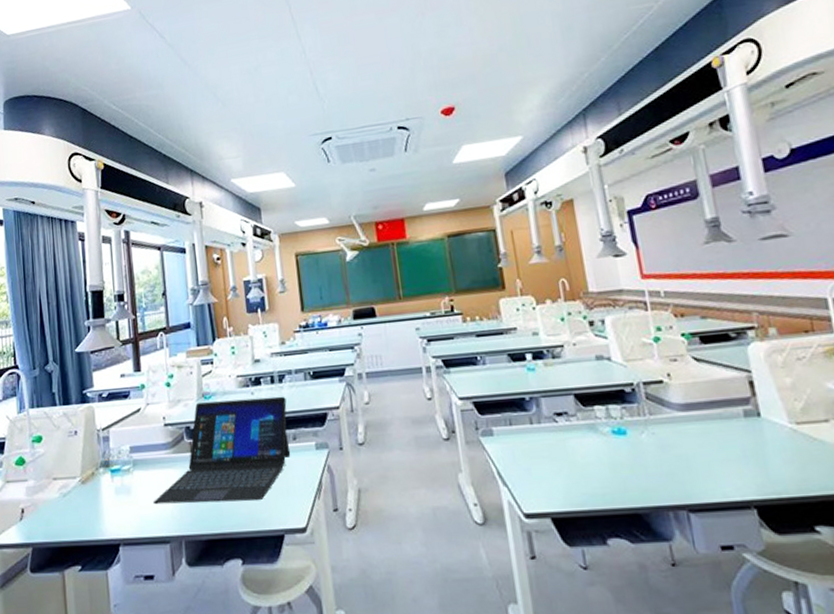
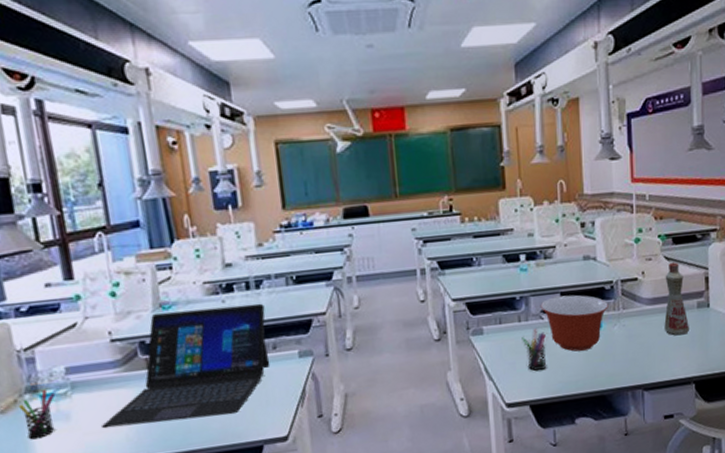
pen holder: none [95,465,122,509] -> present [18,390,56,440]
pen holder: none [535,432,567,480] -> present [522,328,547,371]
mixing bowl: none [552,397,632,460] -> present [540,294,609,352]
bottle: none [696,363,738,449] -> present [664,262,689,336]

